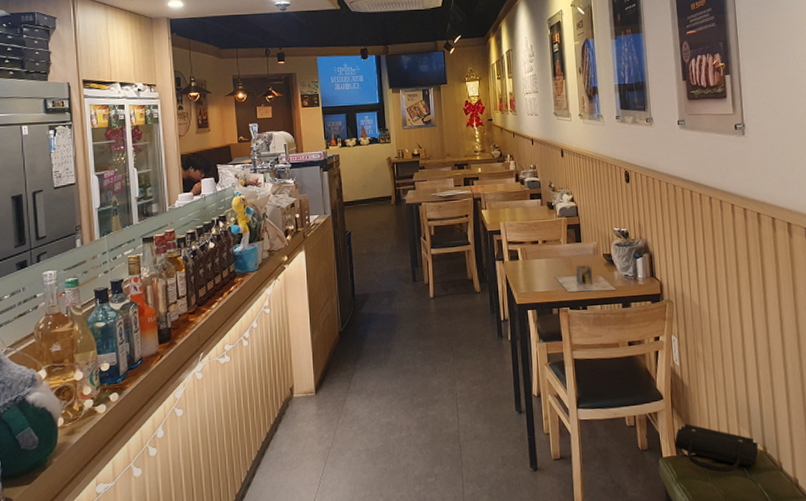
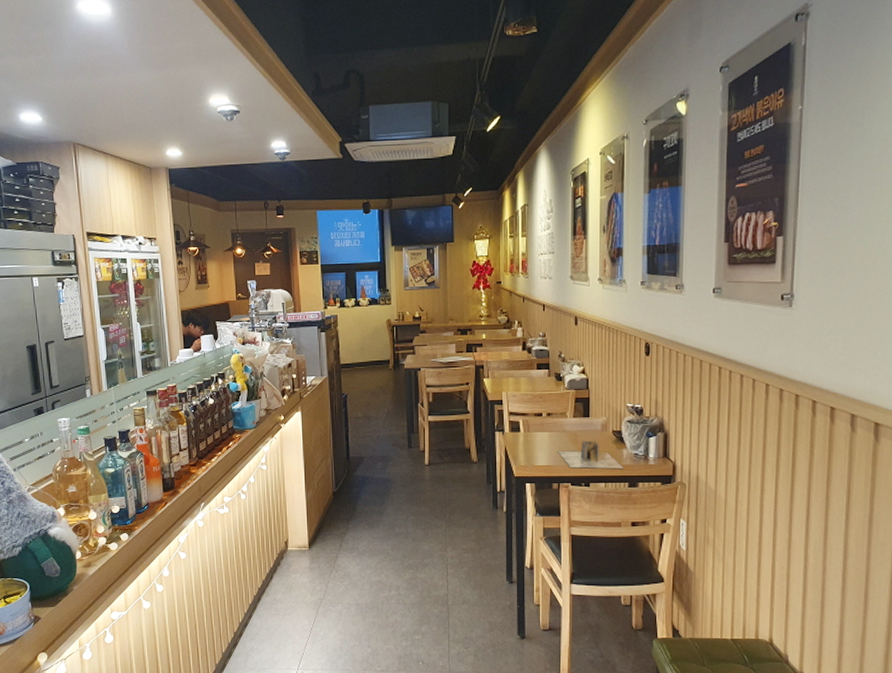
handbag: present [674,423,758,473] -> none [671,607,764,660]

